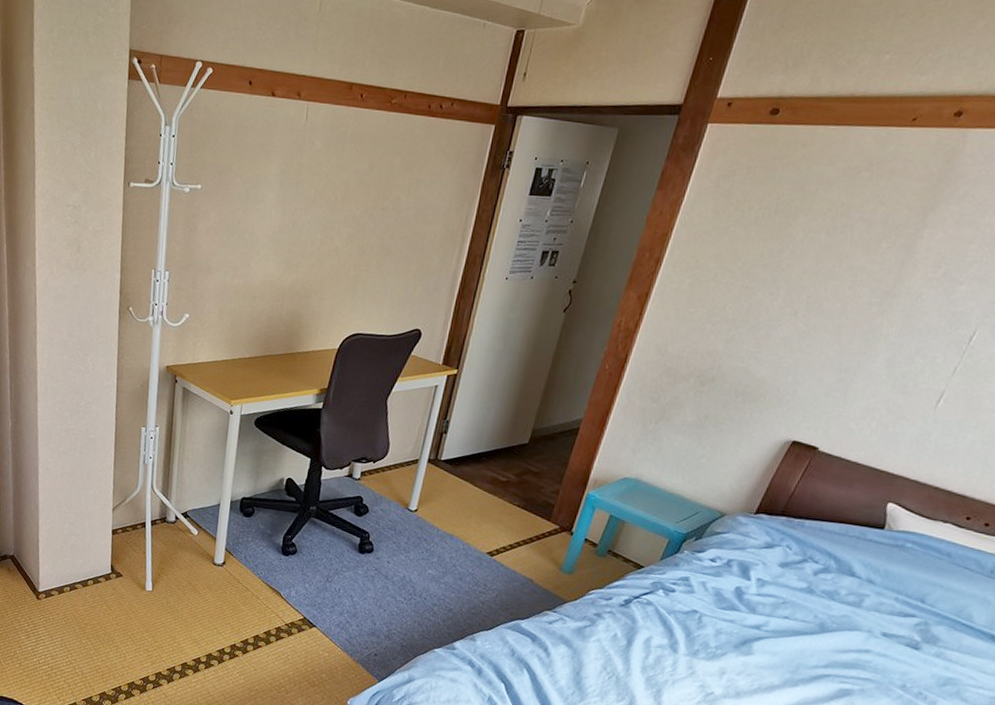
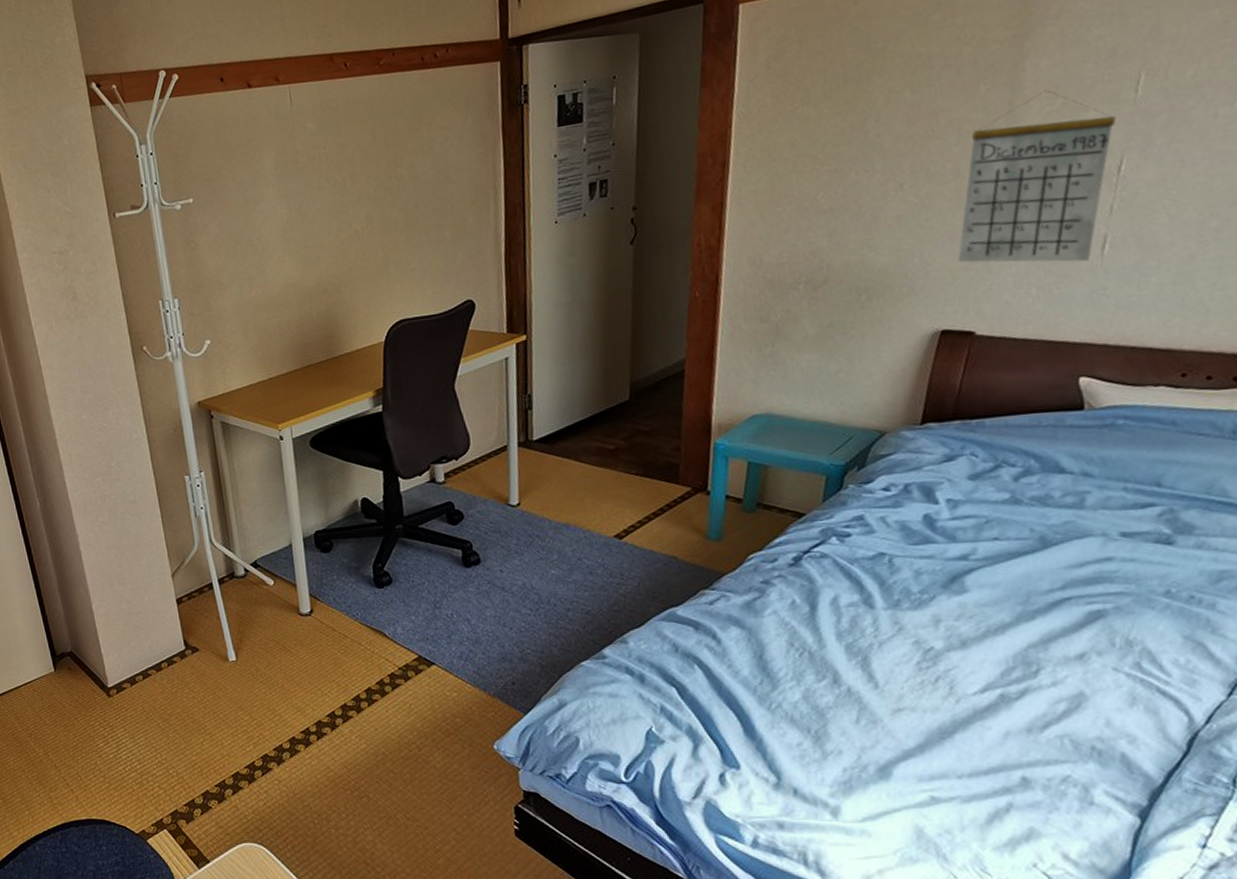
calendar: none [823,259,982,410] -> present [958,90,1116,263]

